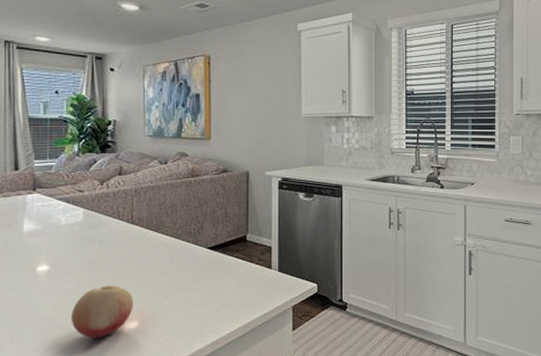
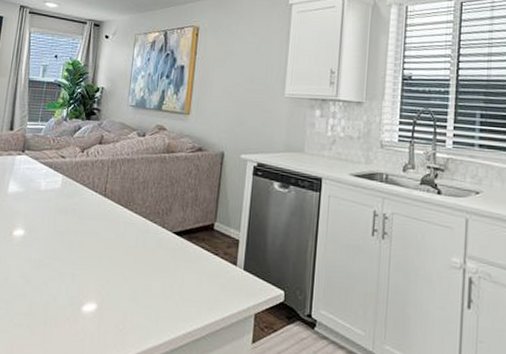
fruit: present [70,285,133,339] -> none [35,259,96,316]

